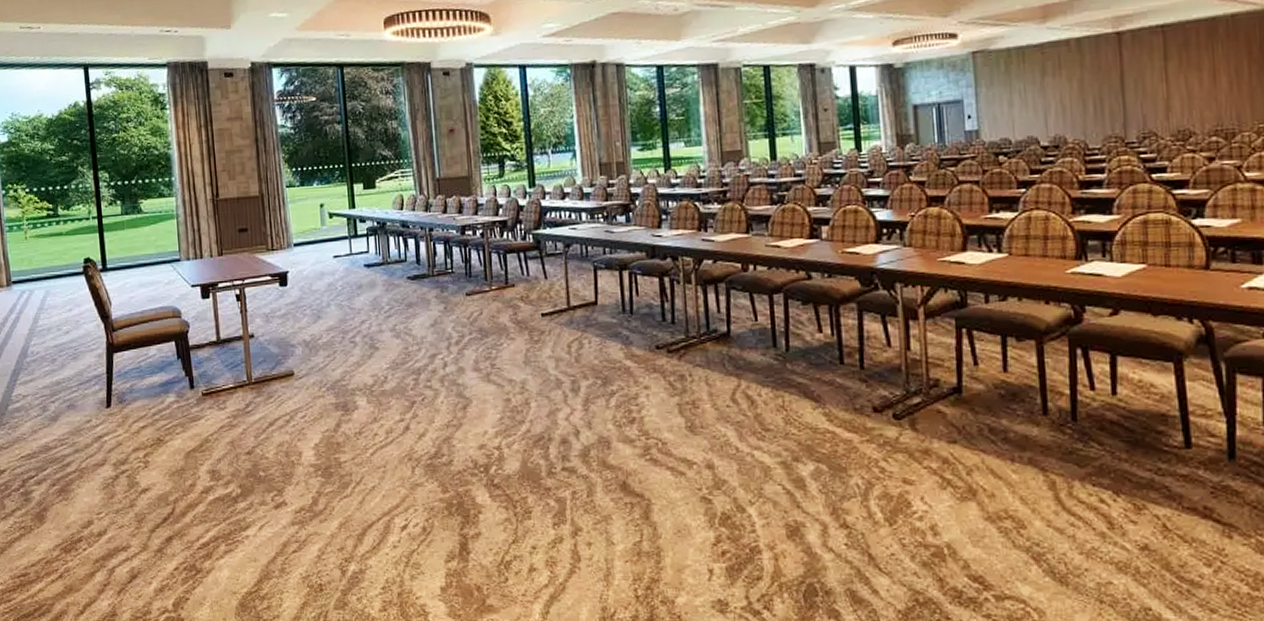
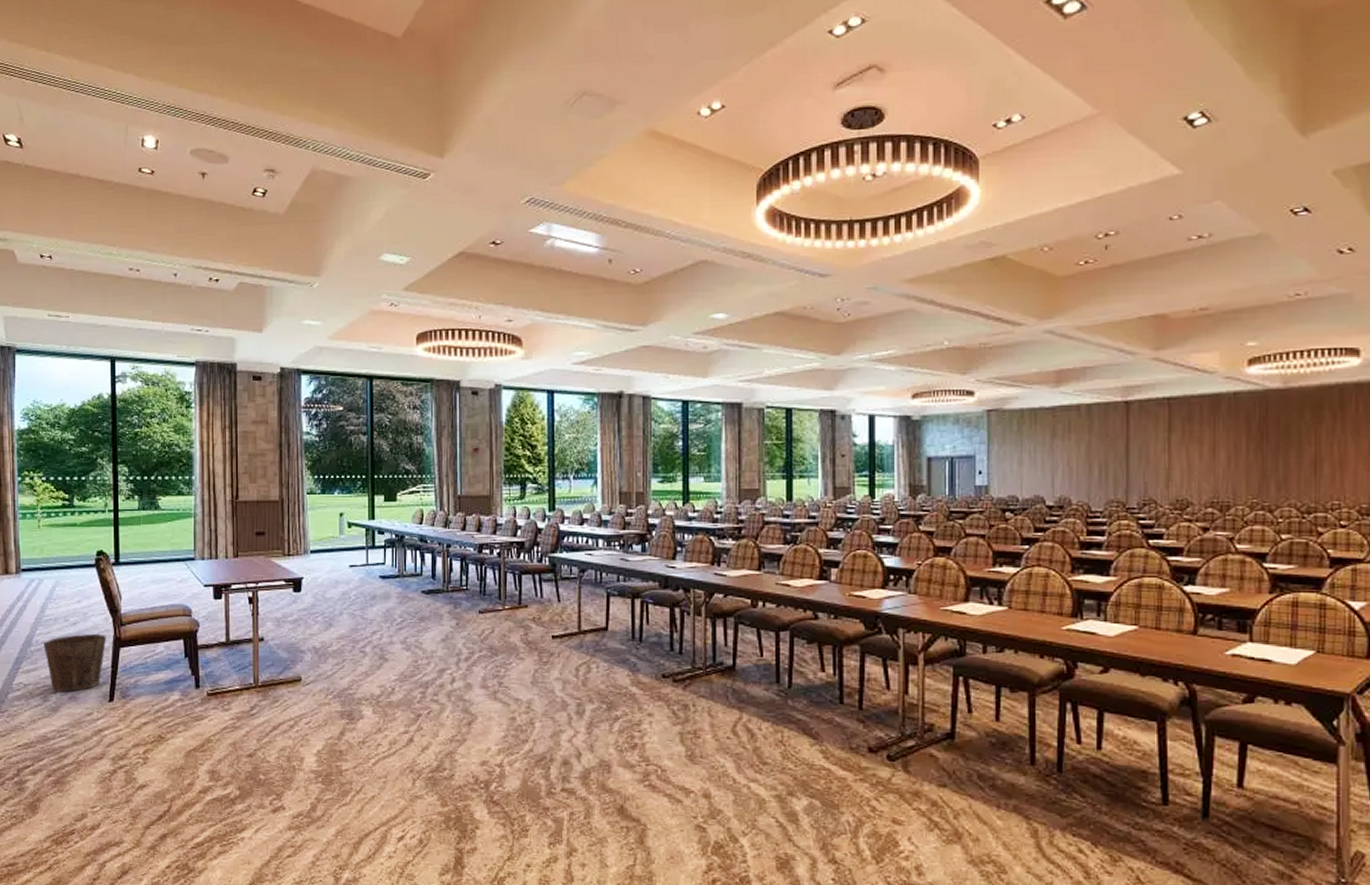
waste bin: none [39,340,100,401] -> present [44,633,107,693]

